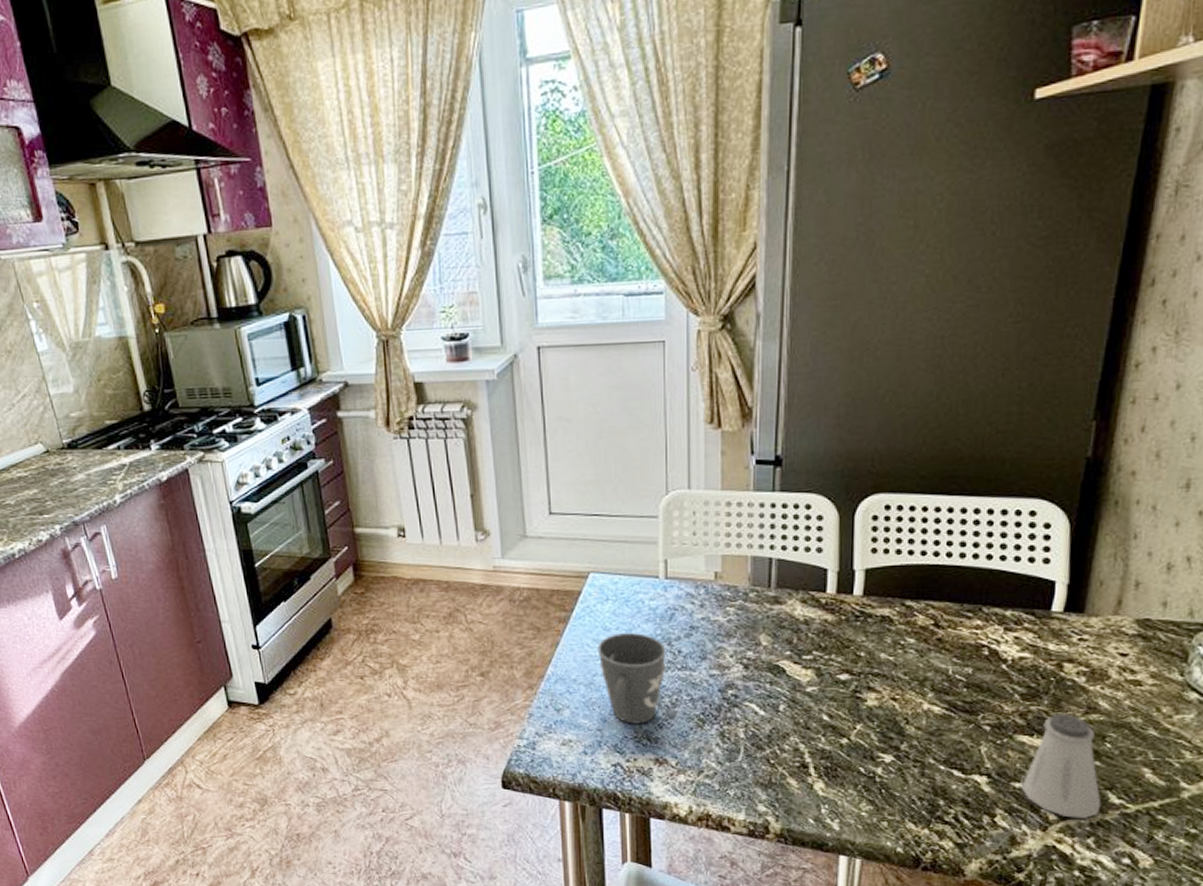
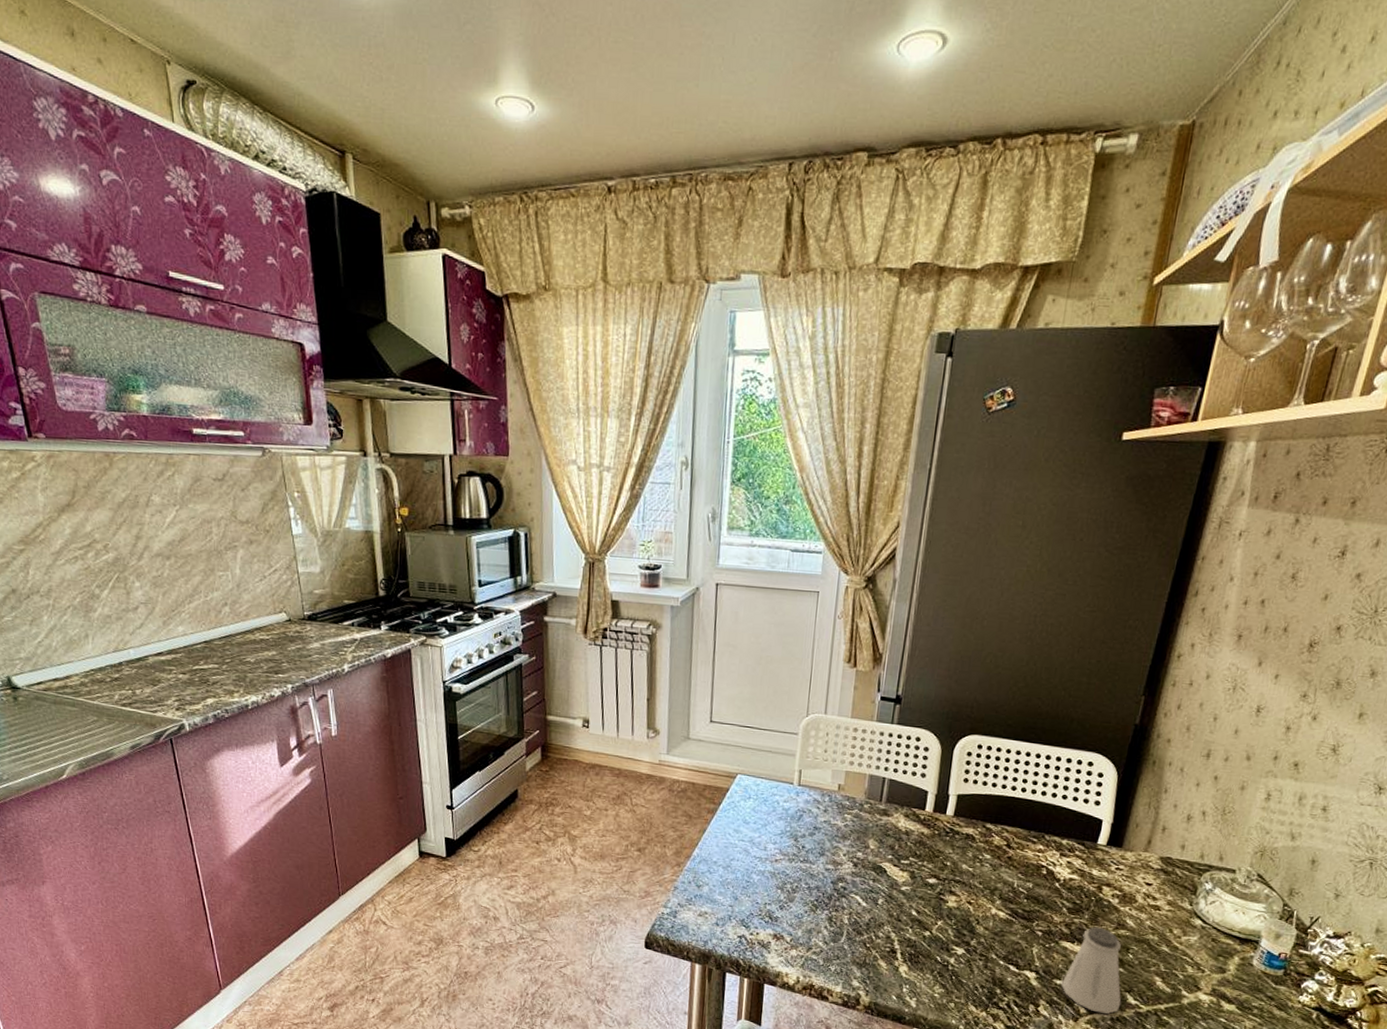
mug: present [597,633,667,724] -> none [736,827,793,904]

